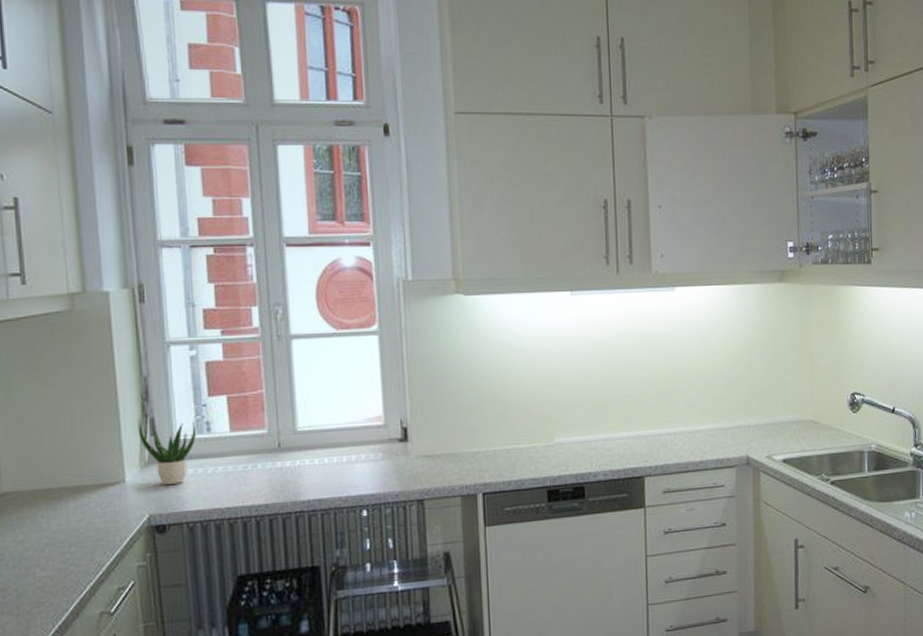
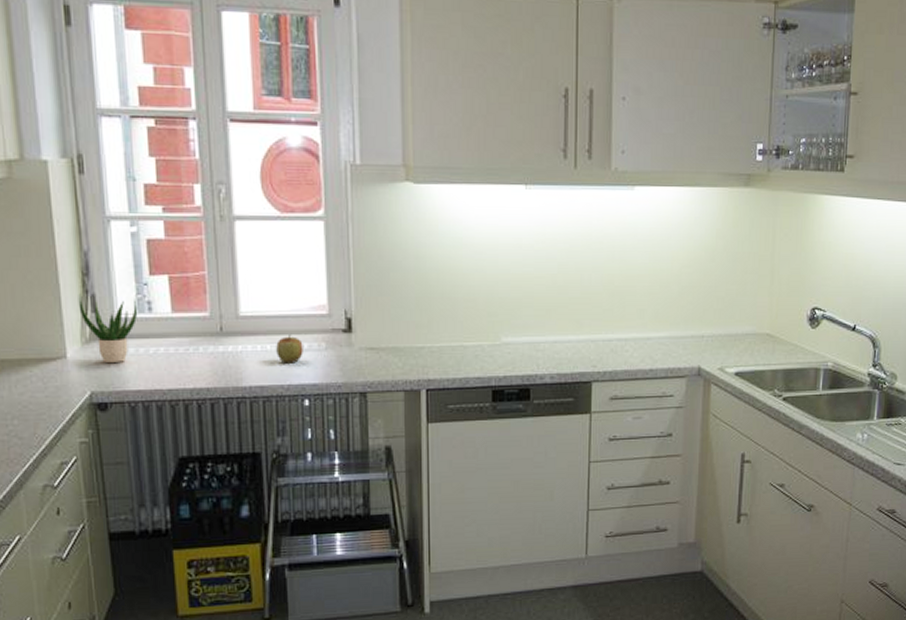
apple: none [334,447,361,475] -> present [276,335,303,364]

